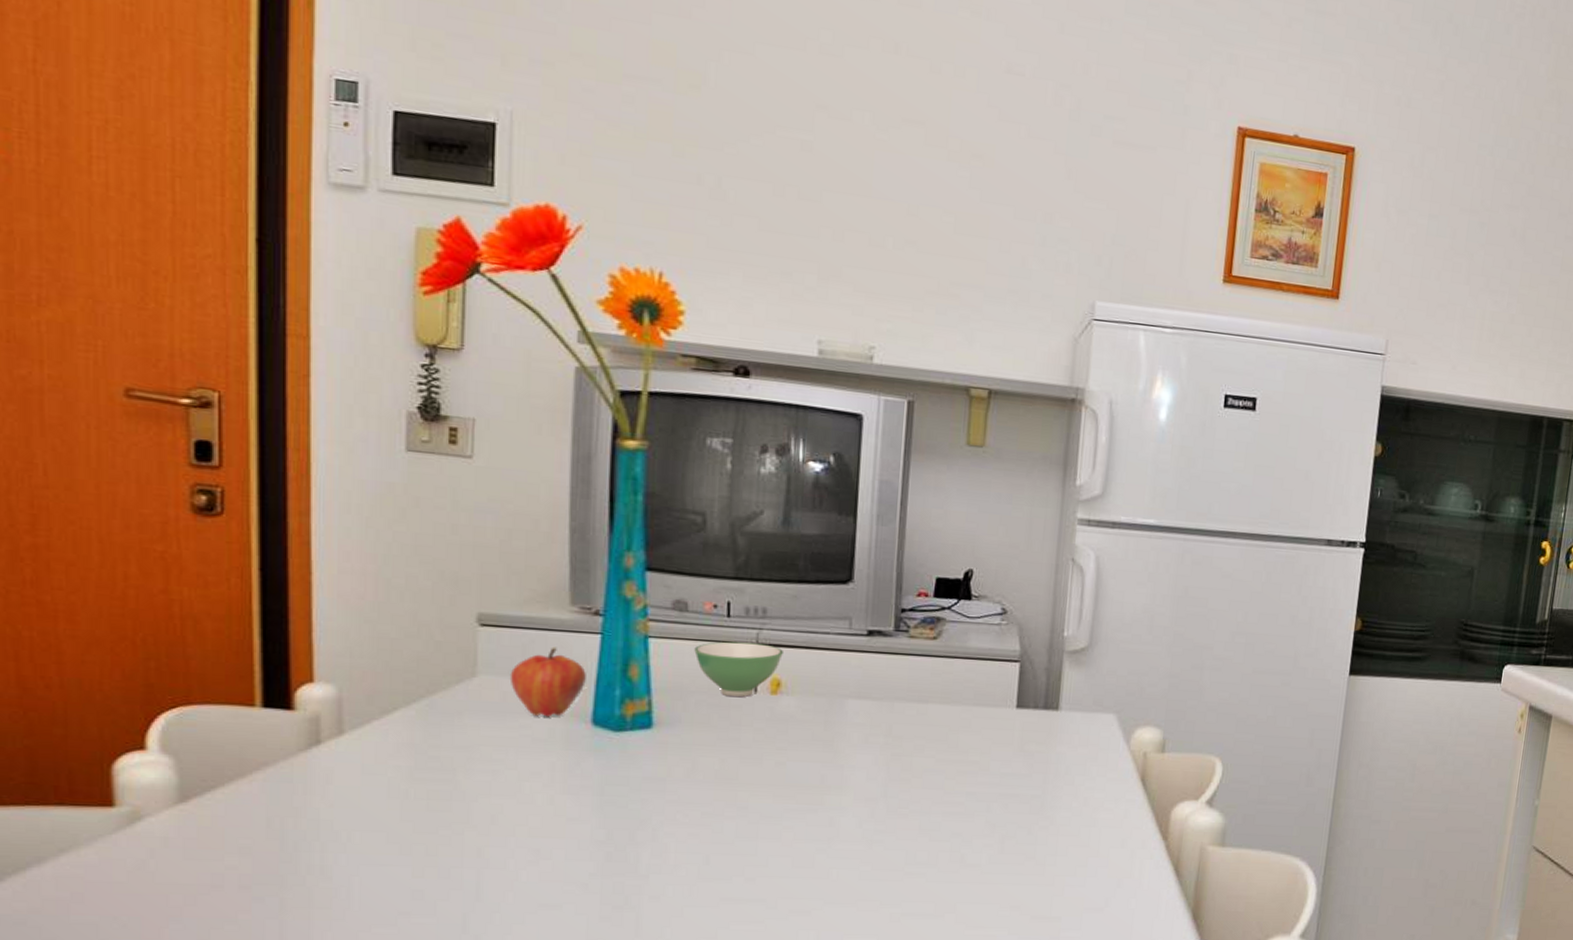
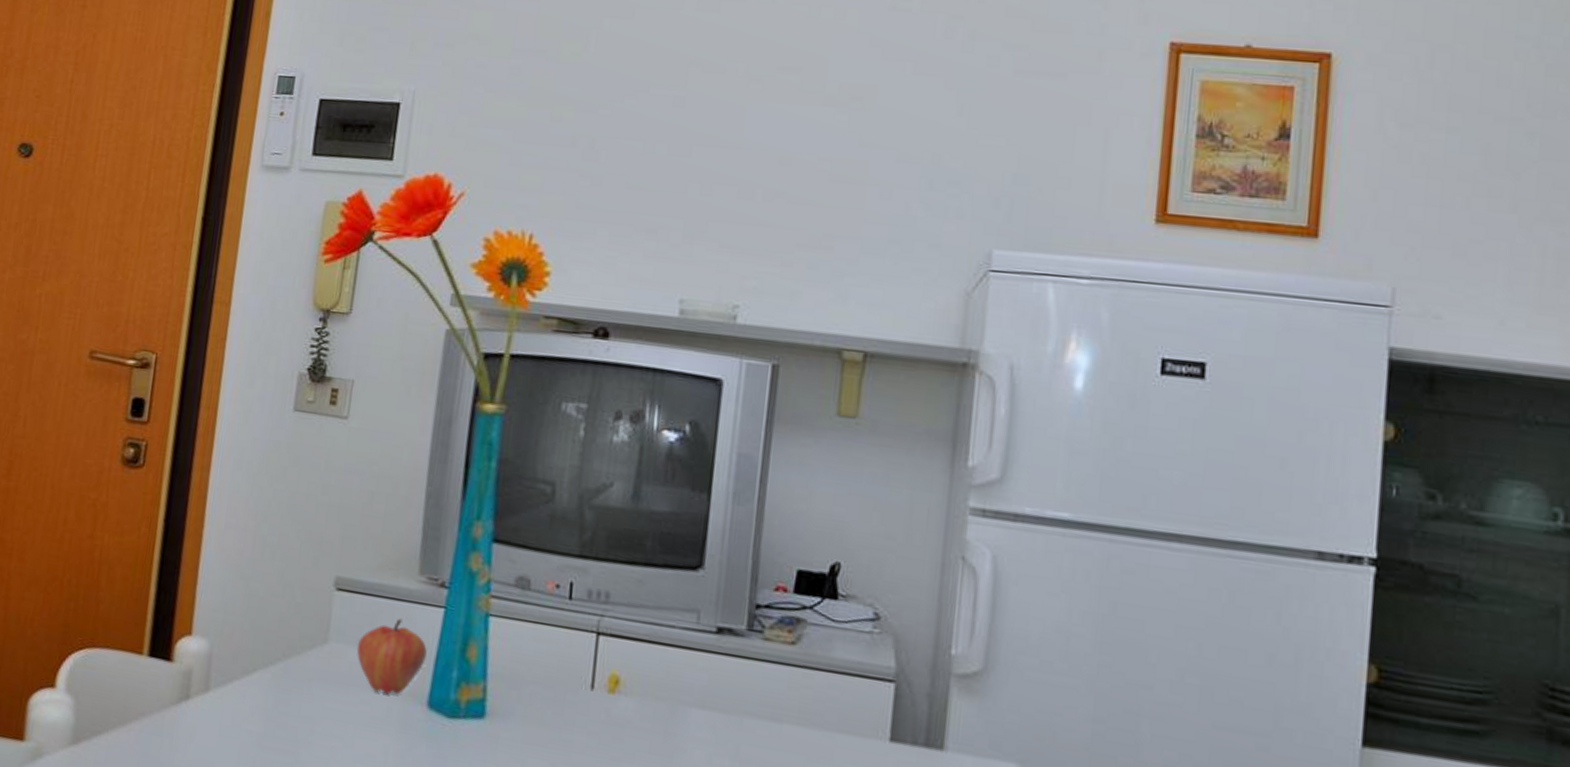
bowl: present [694,641,783,697] -> none [533,626,624,693]

